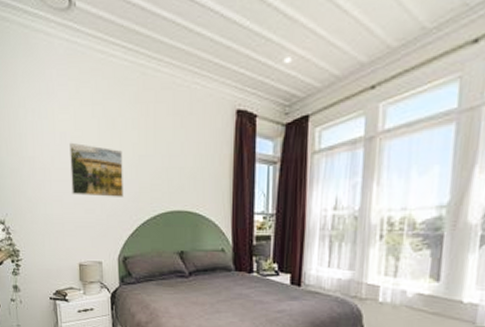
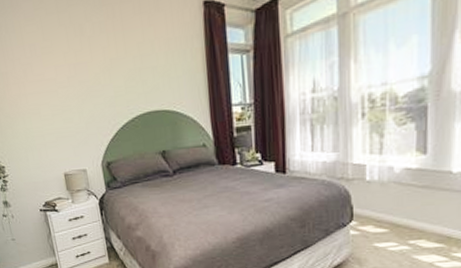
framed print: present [69,142,124,197] -> none [40,53,100,106]

